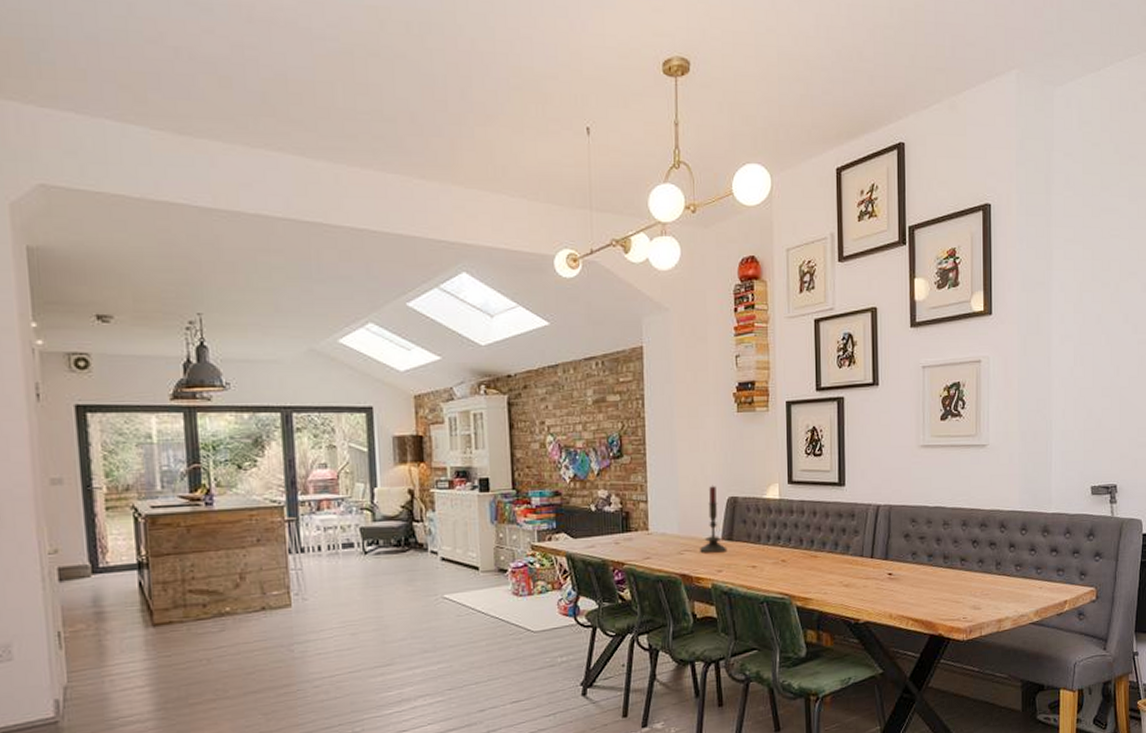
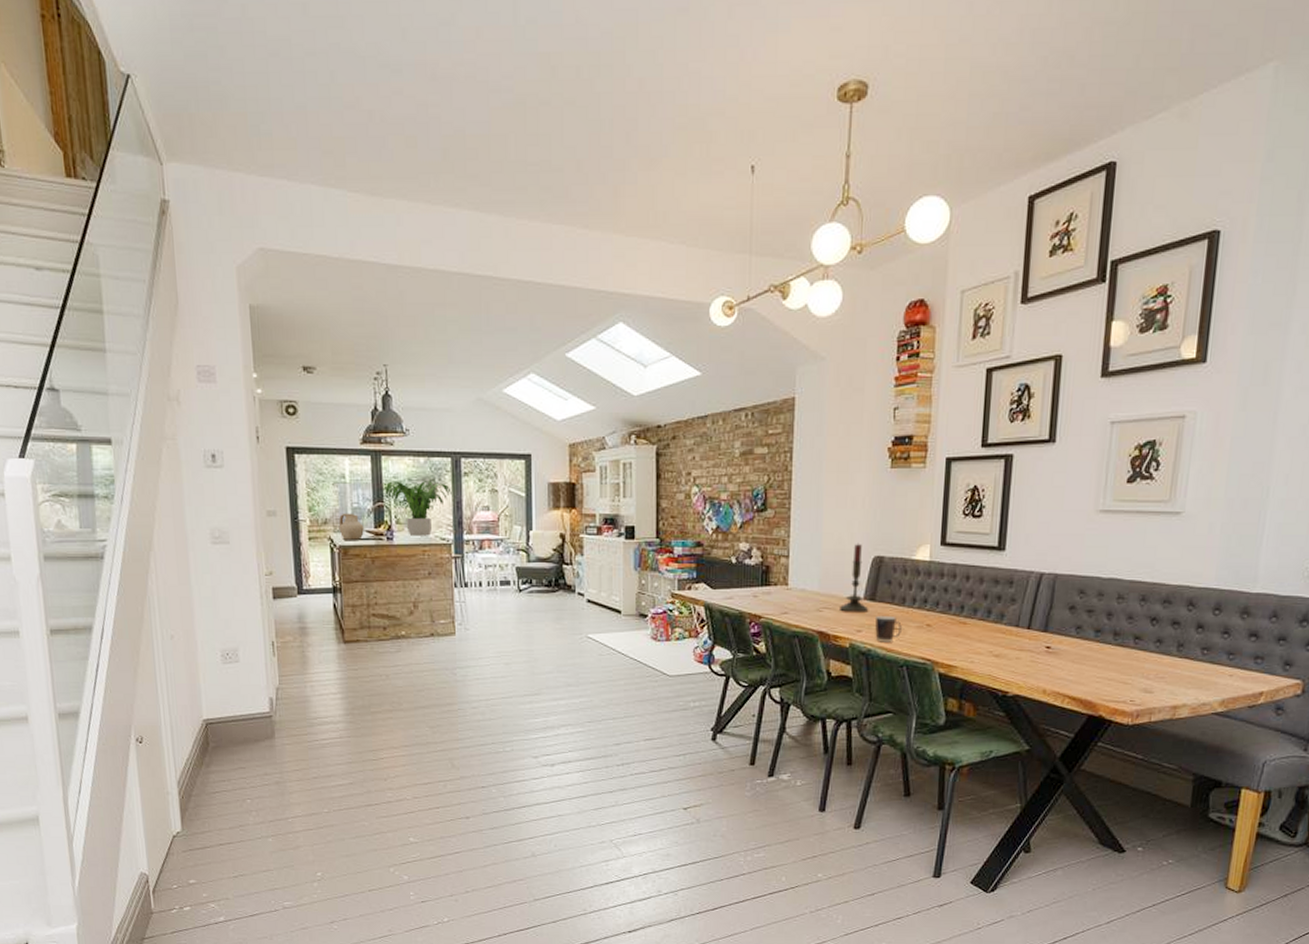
ceramic pitcher: none [144,477,177,508] -> present [338,513,364,540]
potted plant: none [201,438,283,500] -> present [385,481,452,536]
mug: none [733,554,759,581] -> present [874,615,902,642]

